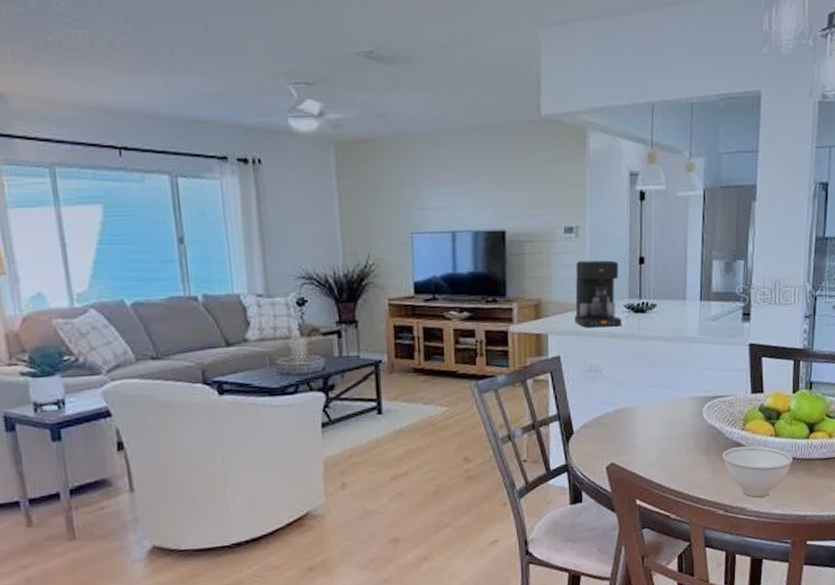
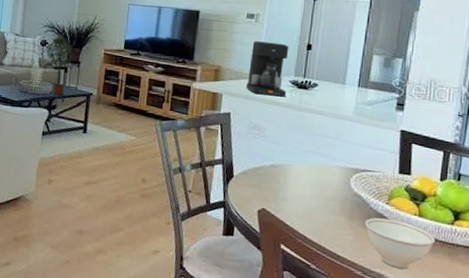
potted tree: none [303,290,348,371] -> present [44,37,74,96]

